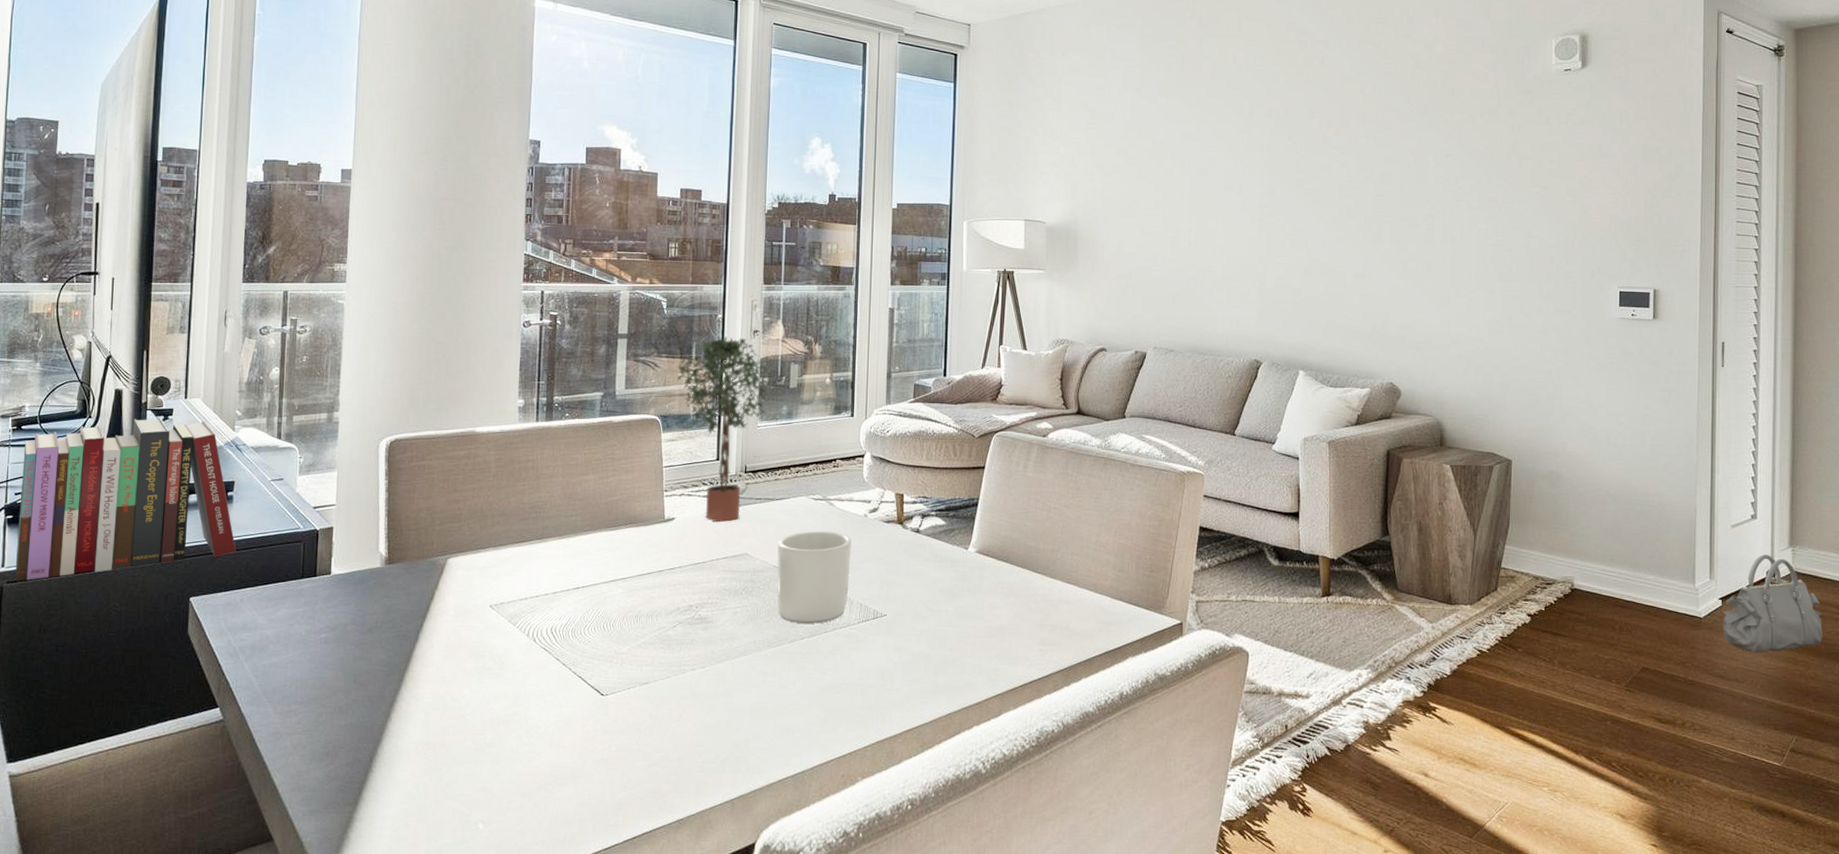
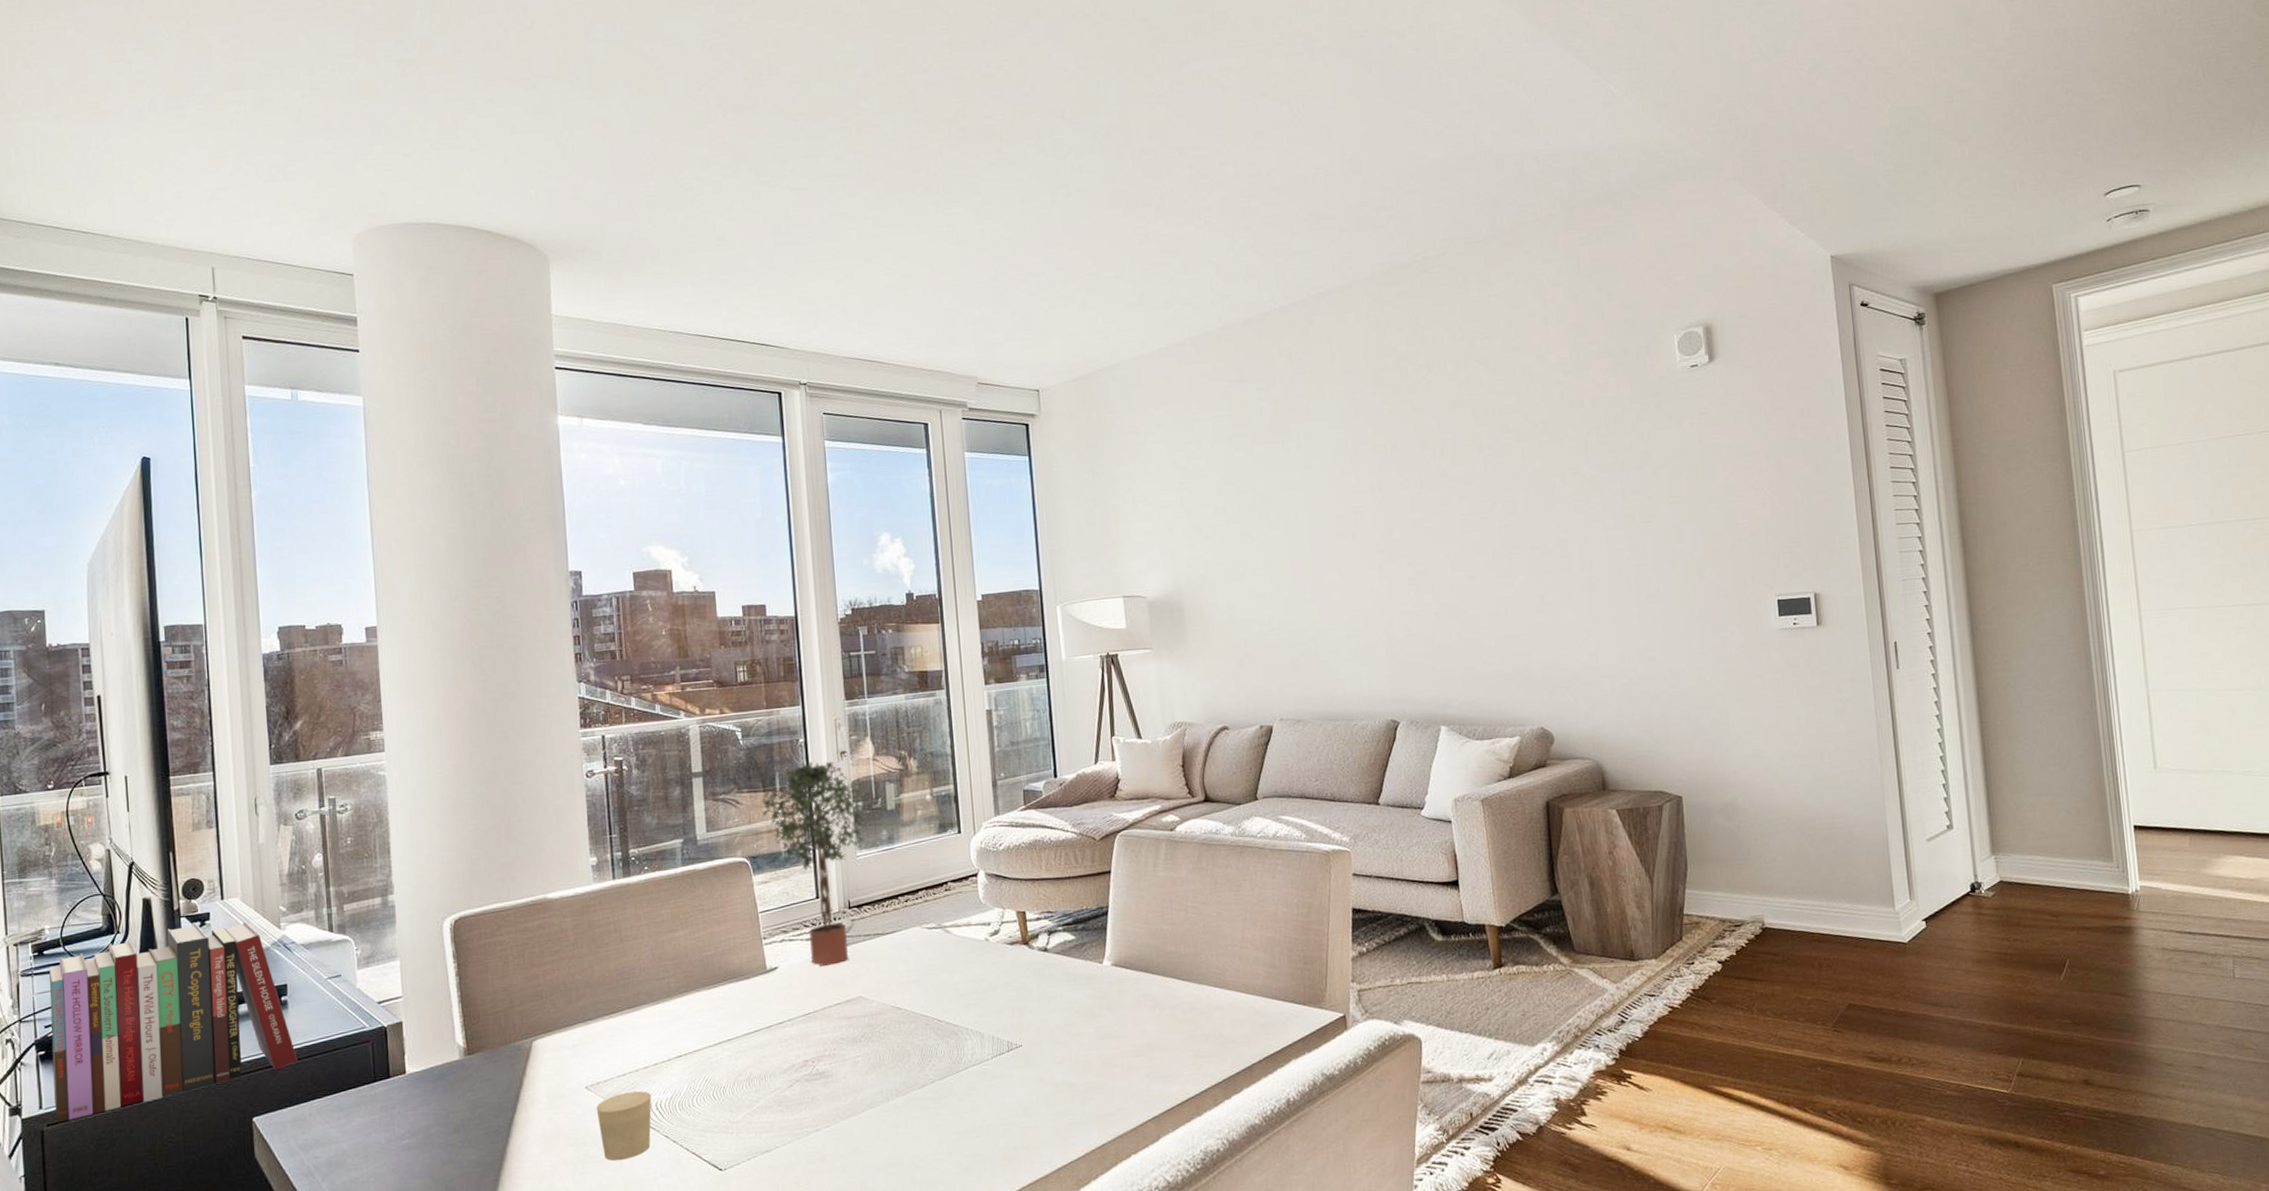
candle: none [497,615,548,676] -> present [596,1091,652,1162]
mug: present [777,531,852,624] -> none [894,961,978,1066]
shoulder bag: present [1723,554,1822,654] -> none [1928,866,2038,975]

